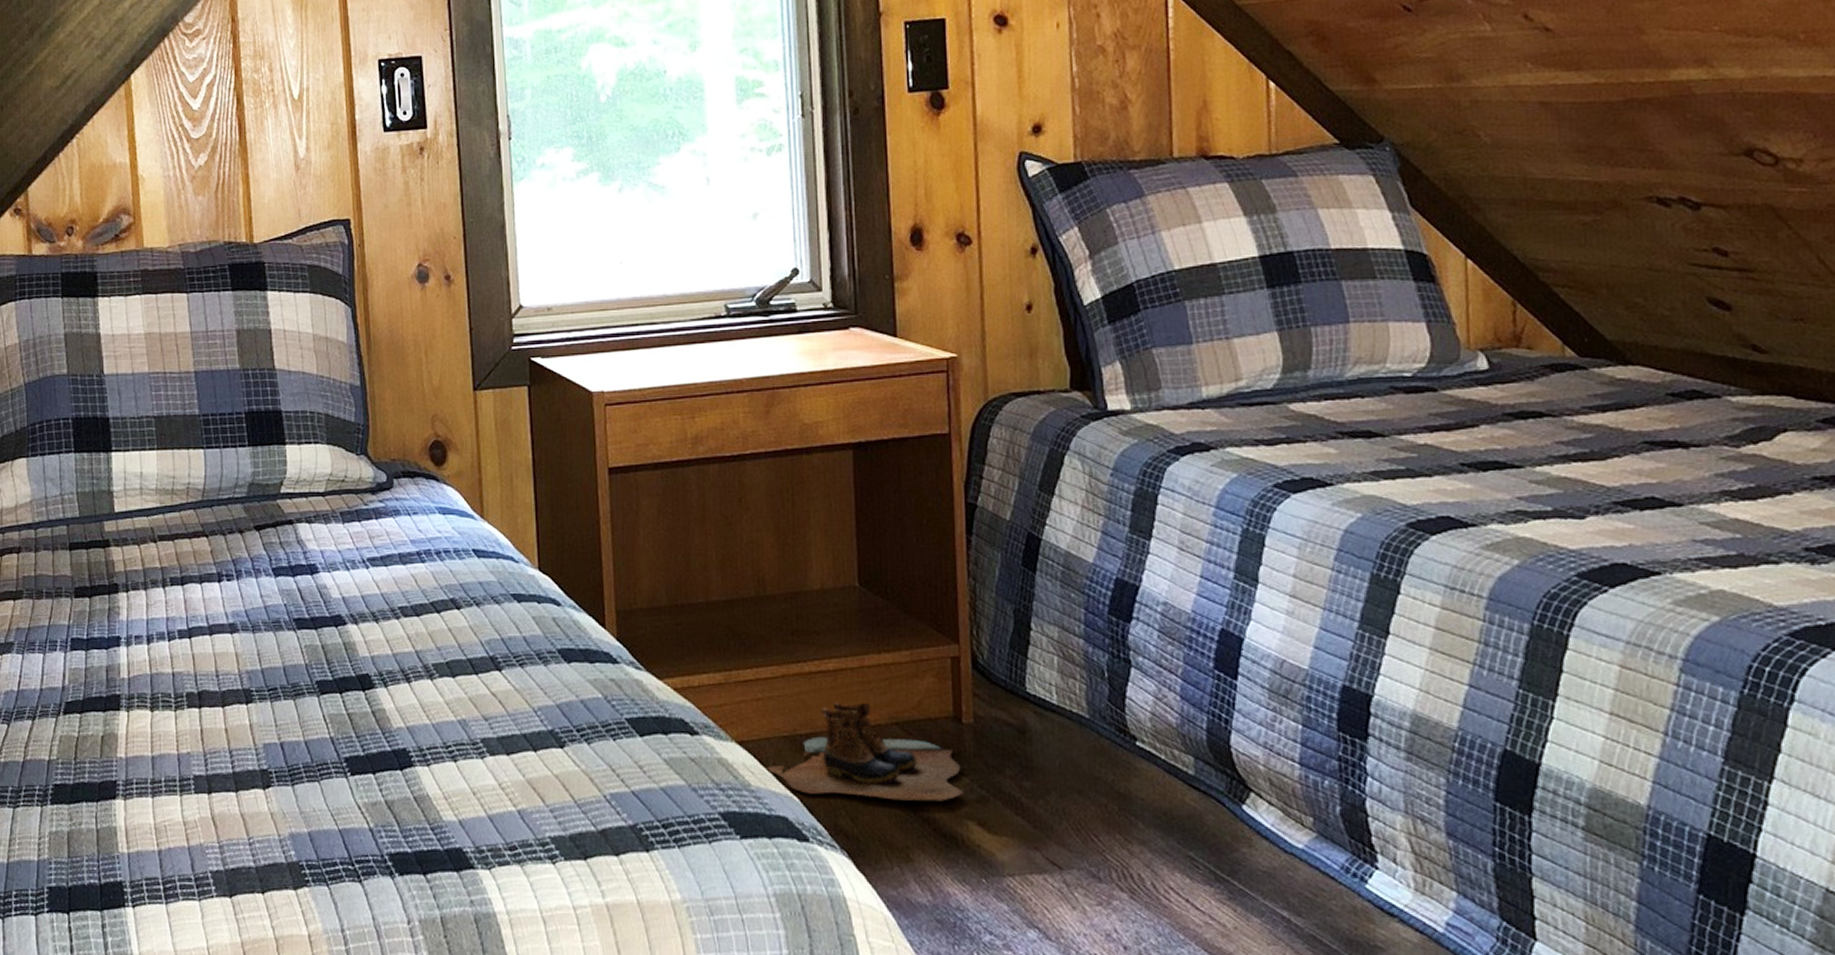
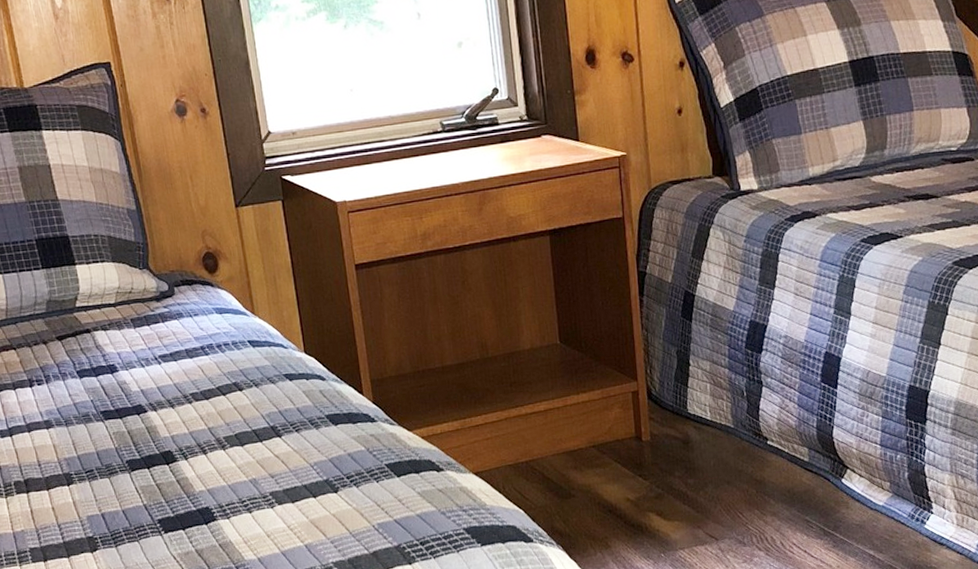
boots: present [766,702,964,801] -> none [497,433,645,507]

